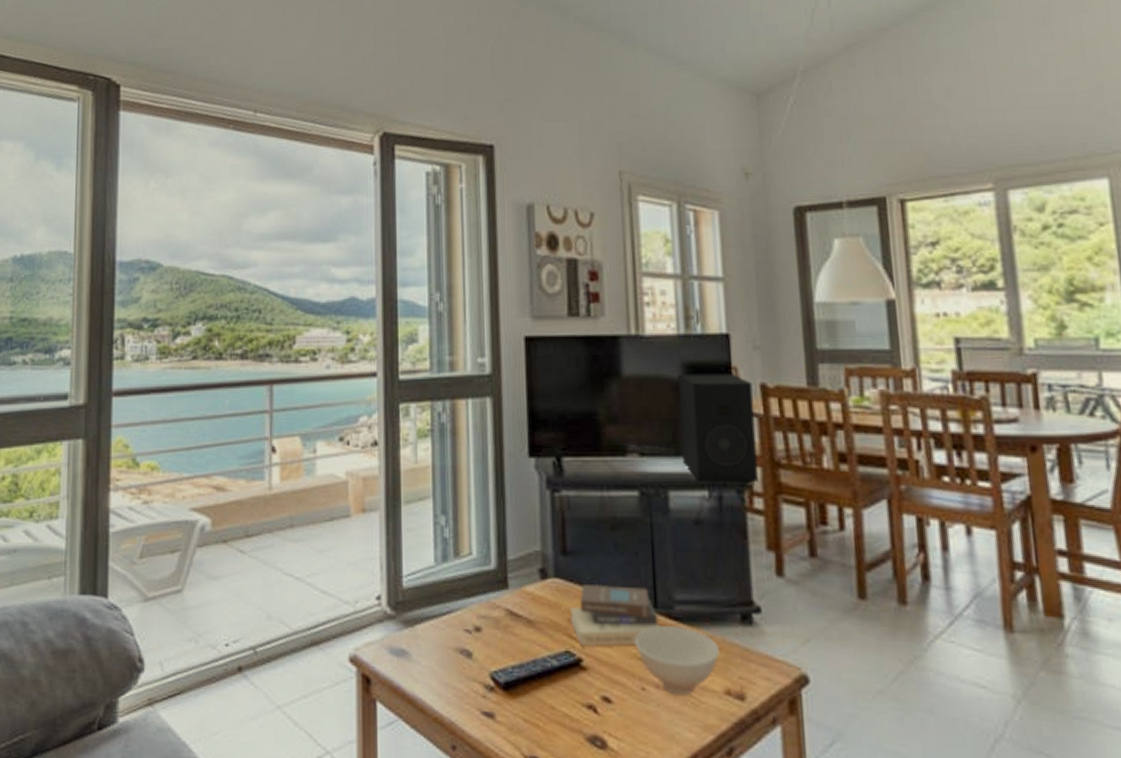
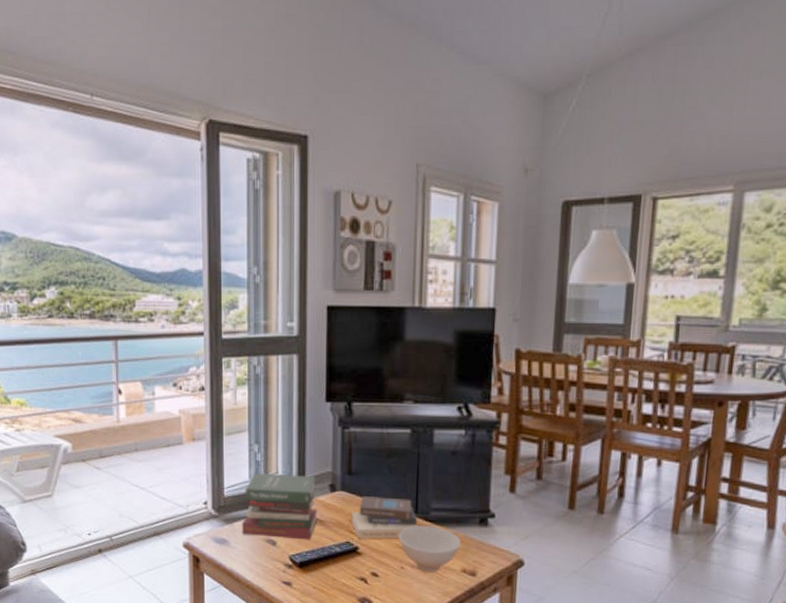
books: none [426,554,526,649] -> present [241,473,318,540]
speaker: present [678,373,758,482] -> none [447,340,510,424]

